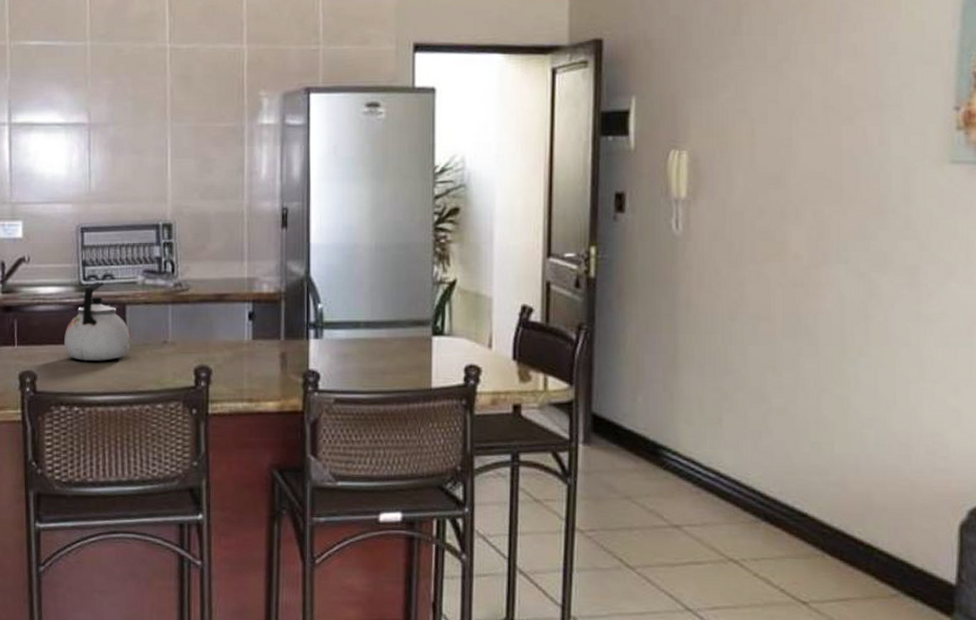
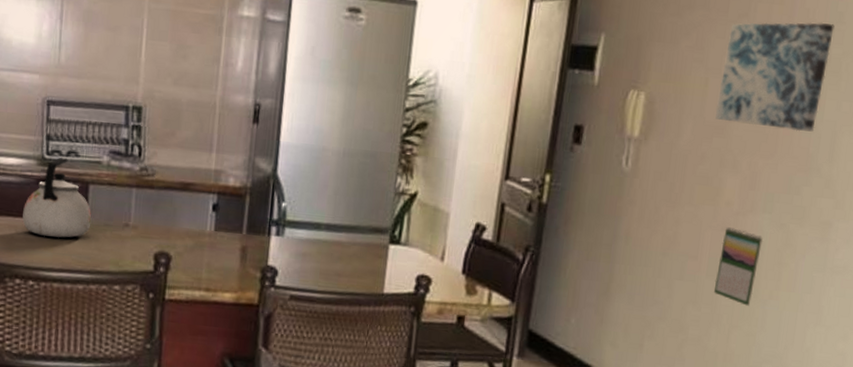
wall art: none [767,55,888,173] -> present [715,22,835,132]
calendar: none [793,283,842,366] -> present [713,227,763,306]

